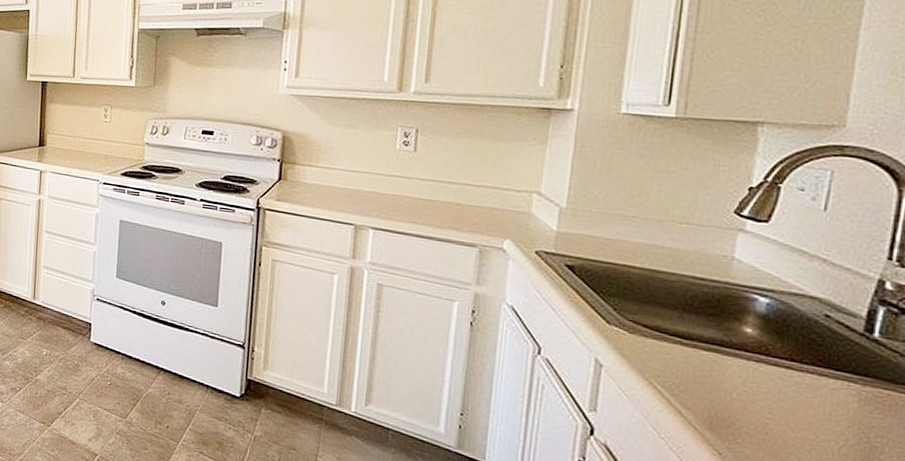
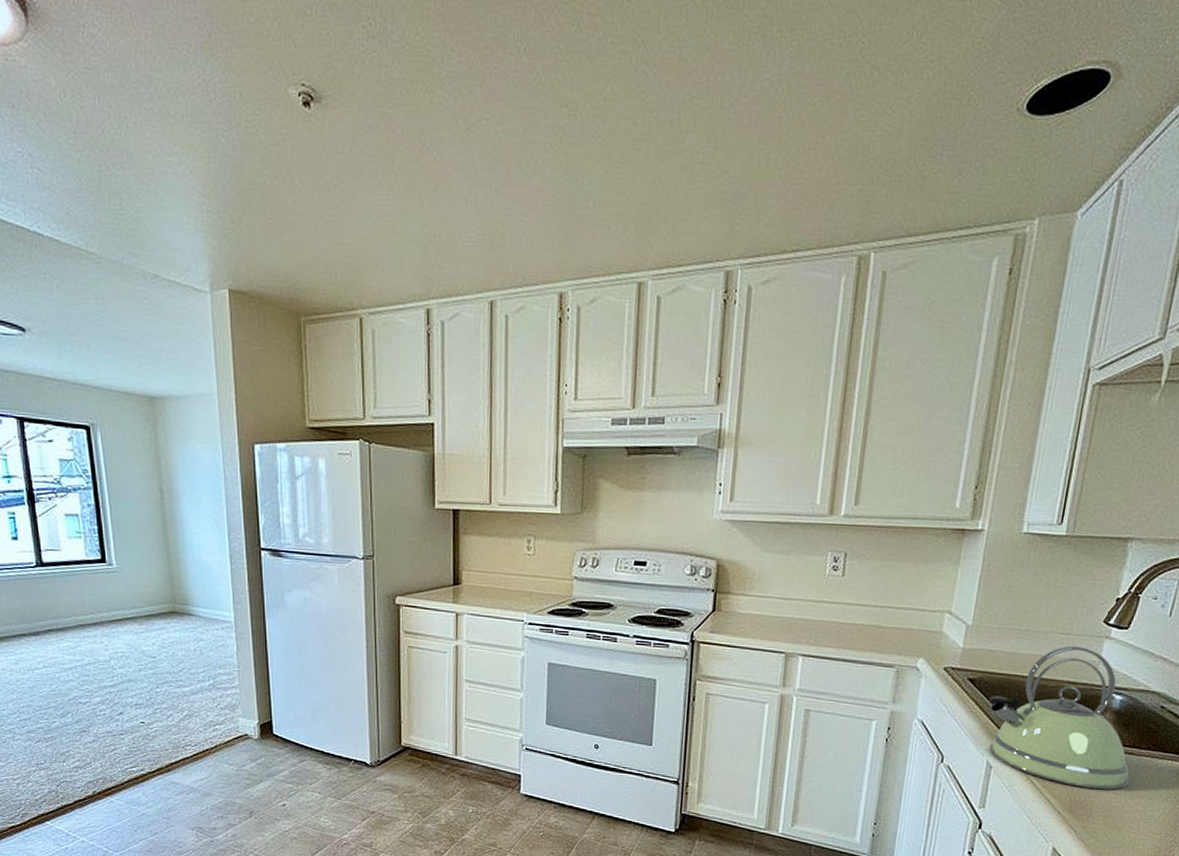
kettle: none [594,236,791,409] -> present [989,645,1130,790]

